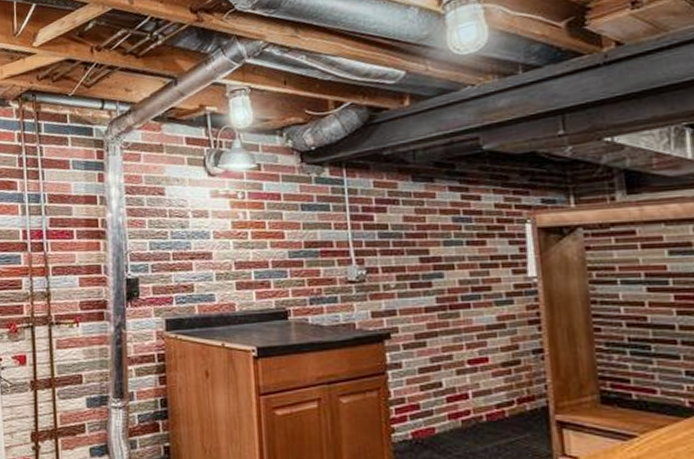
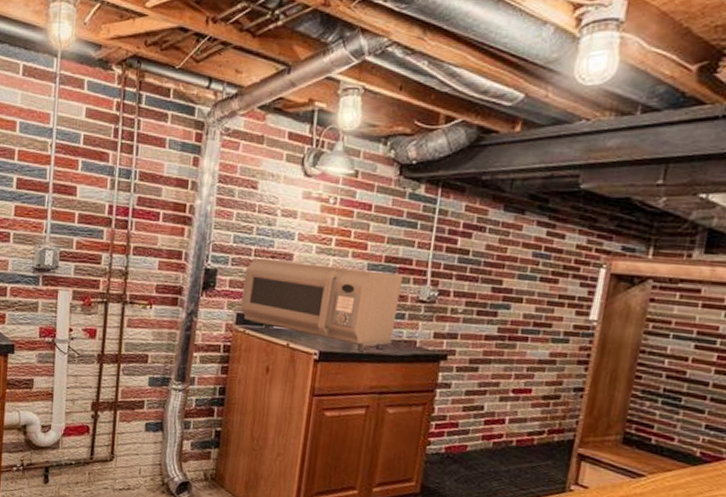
microwave: none [166,258,329,341] -> present [241,257,403,351]

